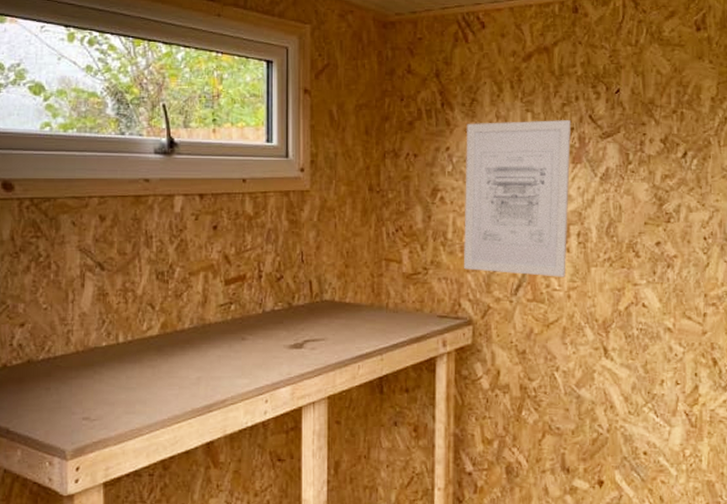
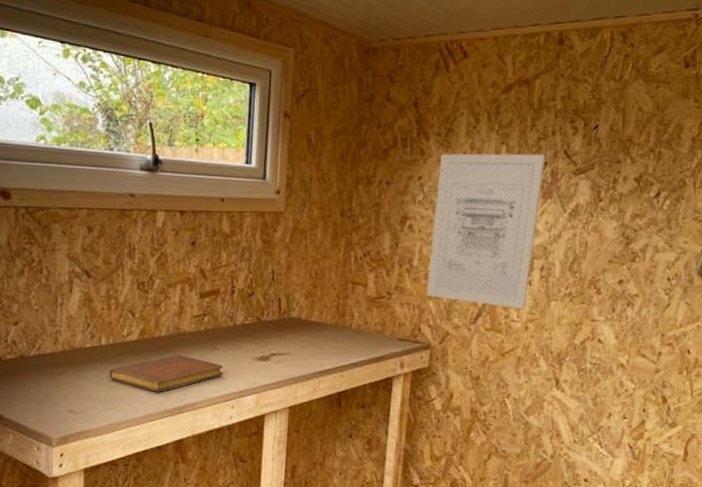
notebook: none [128,347,255,391] -> present [109,354,224,392]

